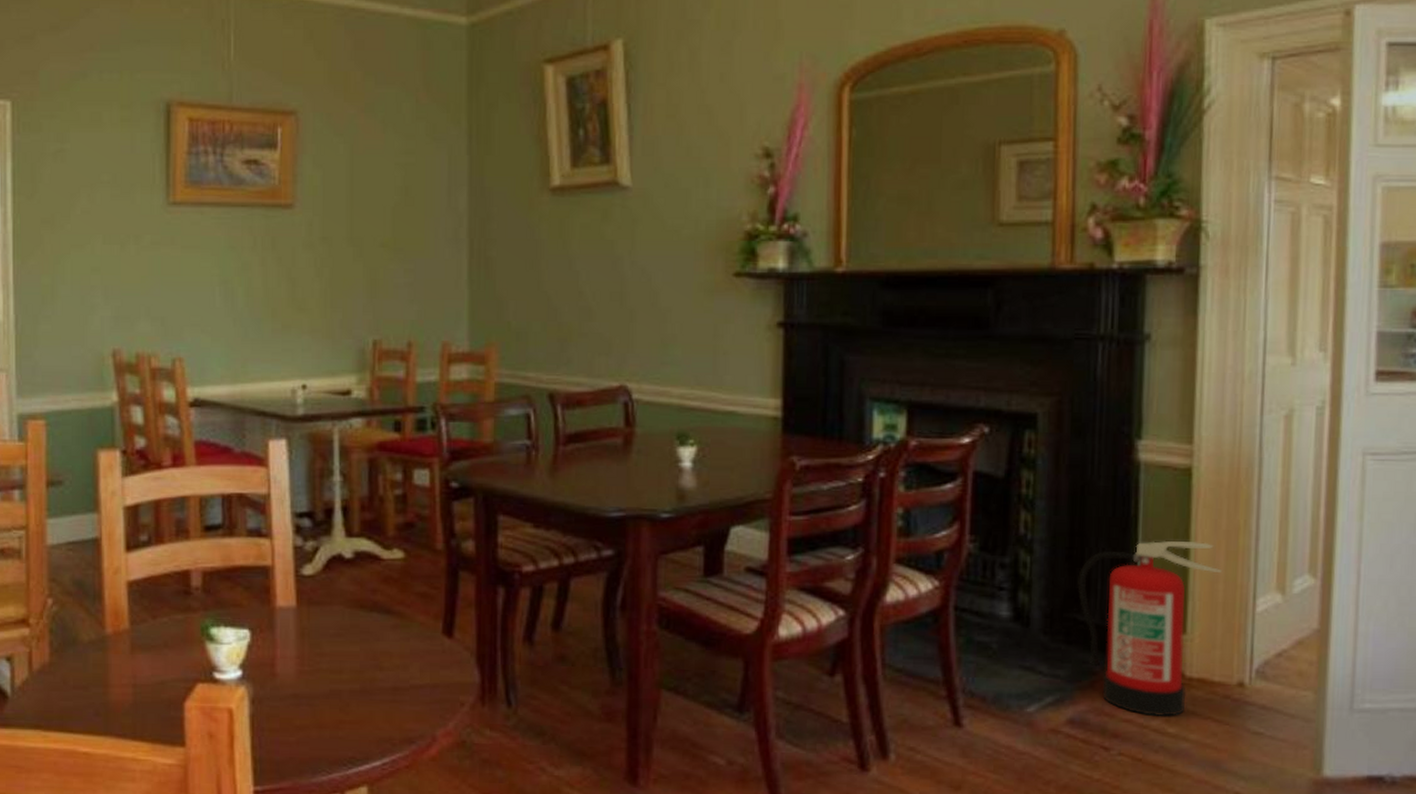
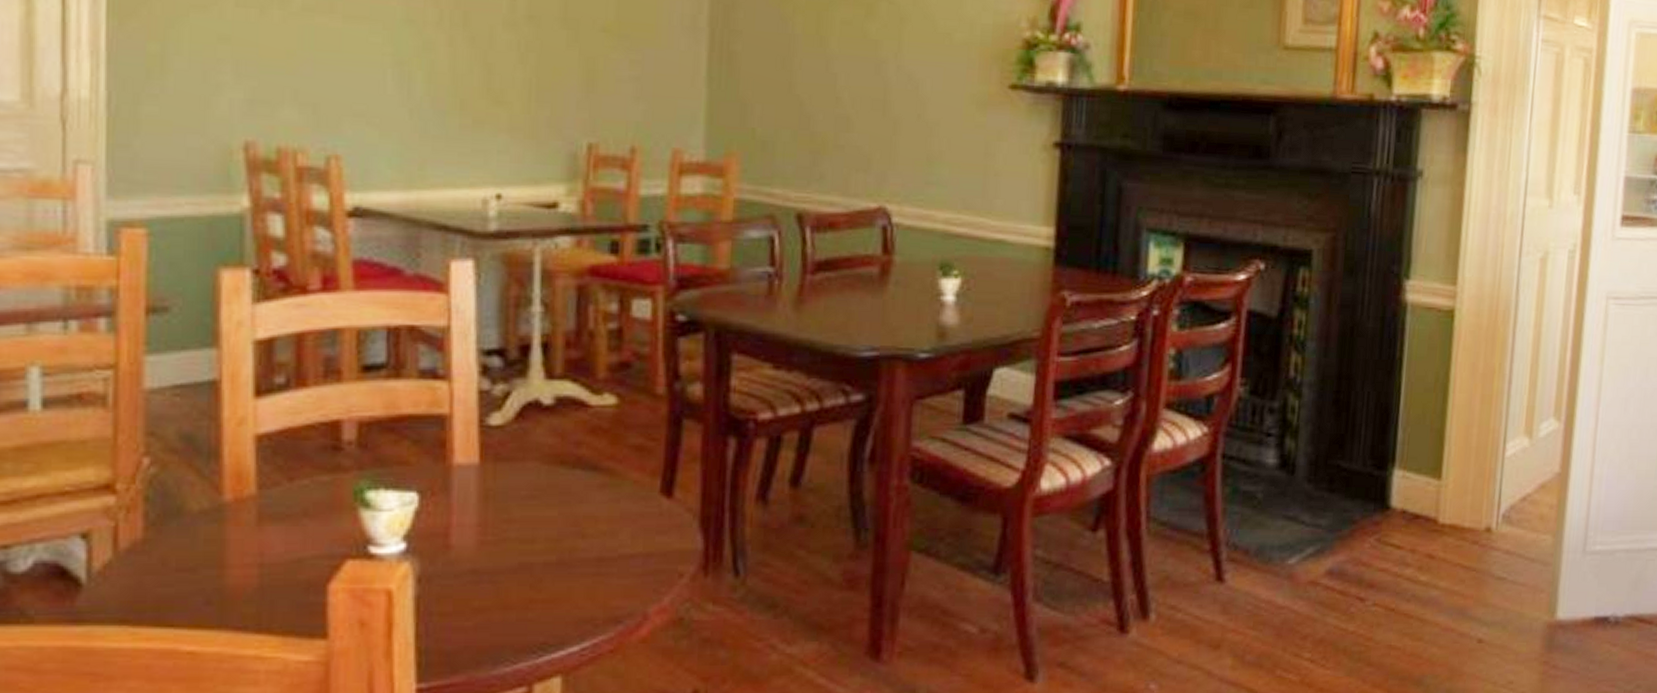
fire extinguisher: present [1077,541,1222,717] -> none [1342,384,1477,565]

